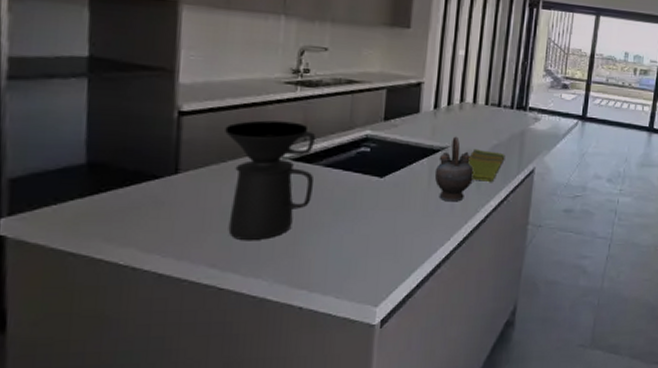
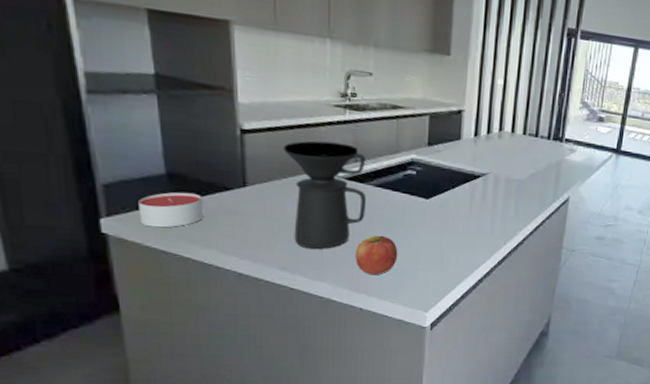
candle: none [47,183,125,226] -> present [138,192,203,228]
apple: none [297,220,347,267] -> present [355,235,398,276]
teapot: present [434,136,474,202] -> none [475,163,512,225]
dish towel: present [468,148,506,182] -> none [507,176,542,208]

